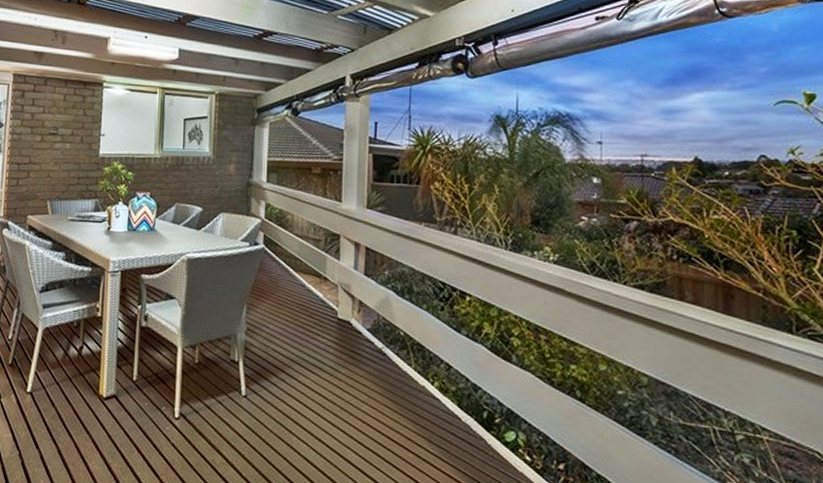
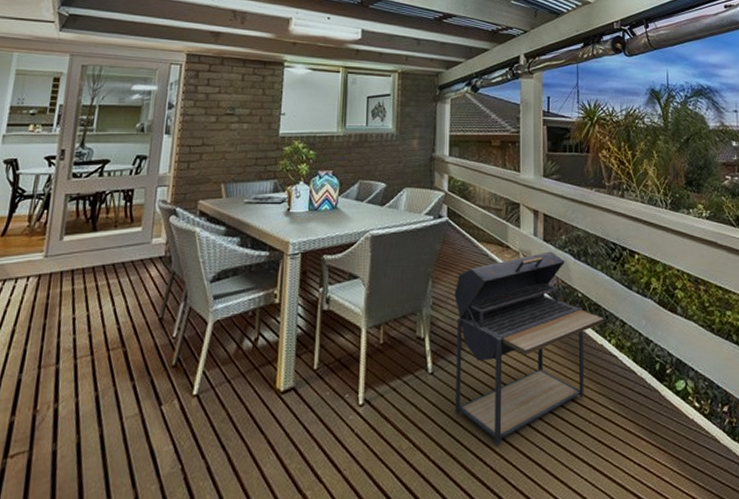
barbecue grill: none [268,286,428,472] -> present [454,251,604,446]

